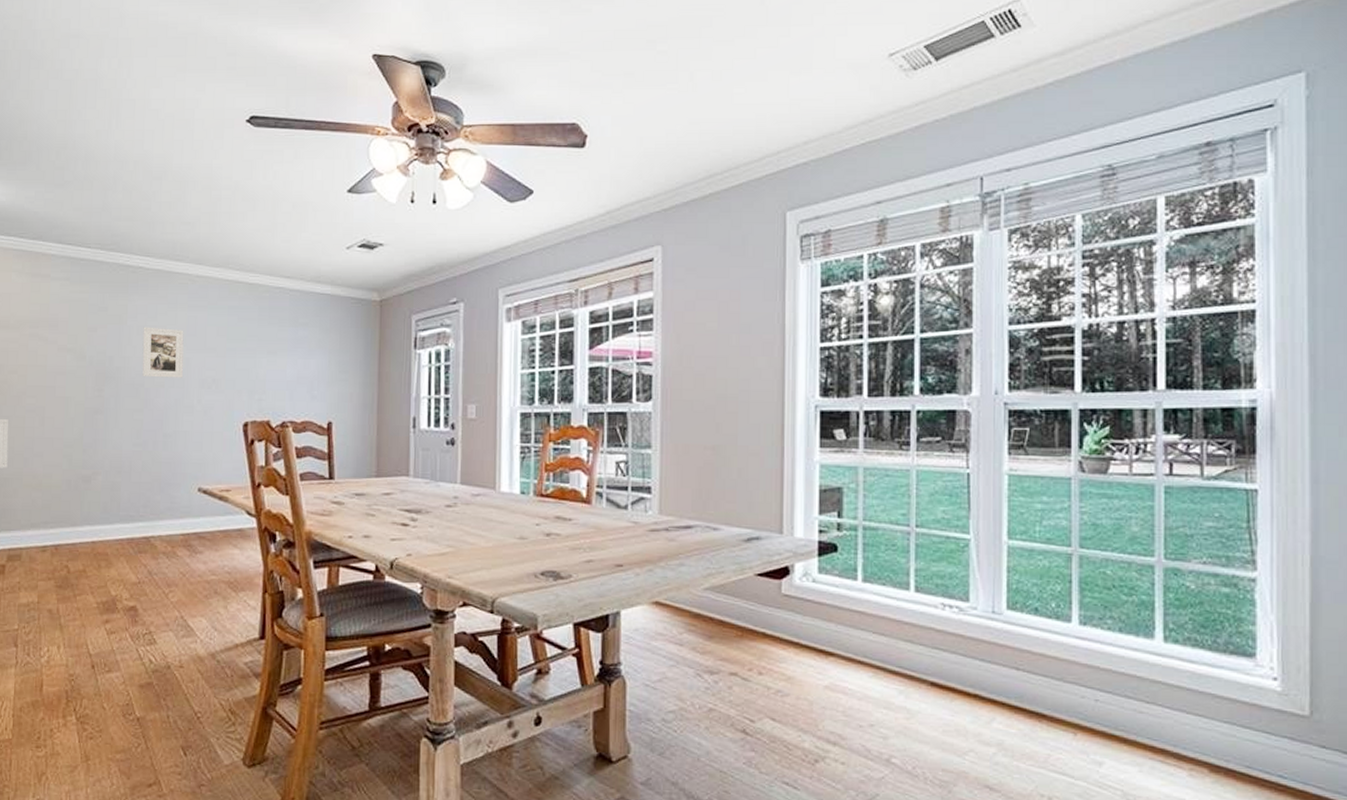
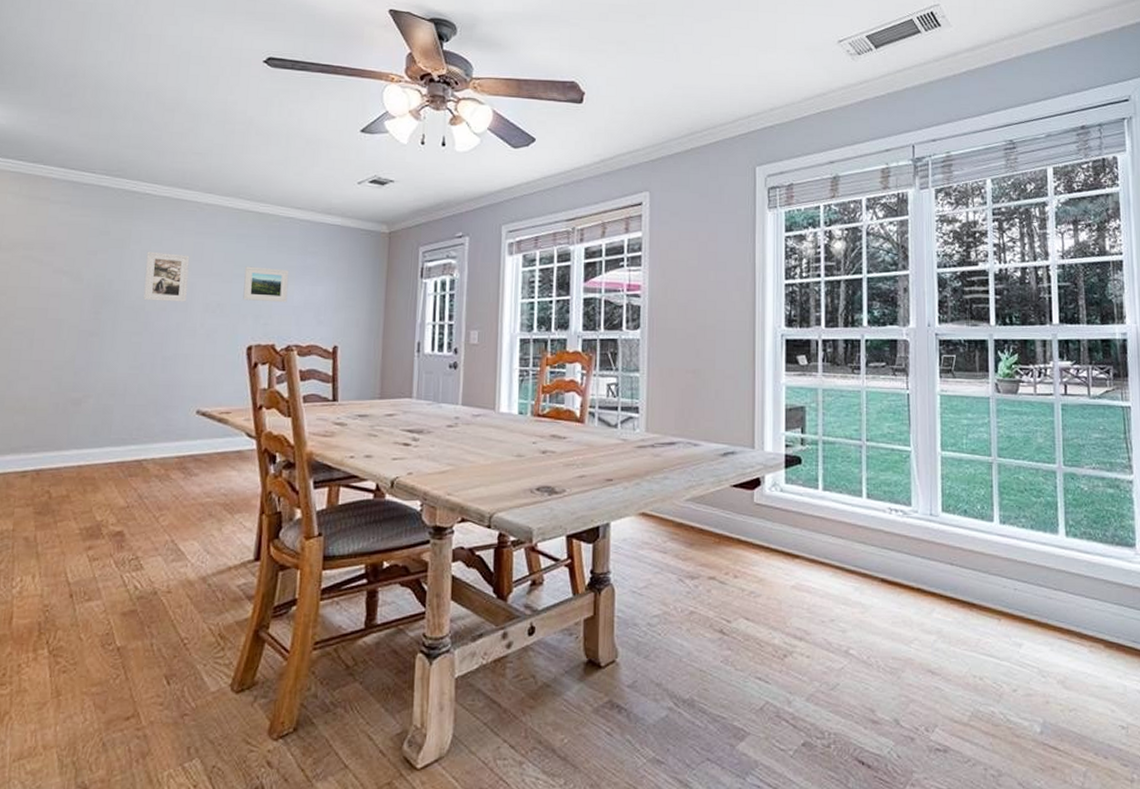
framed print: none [237,340,281,377] -> present [243,266,289,303]

